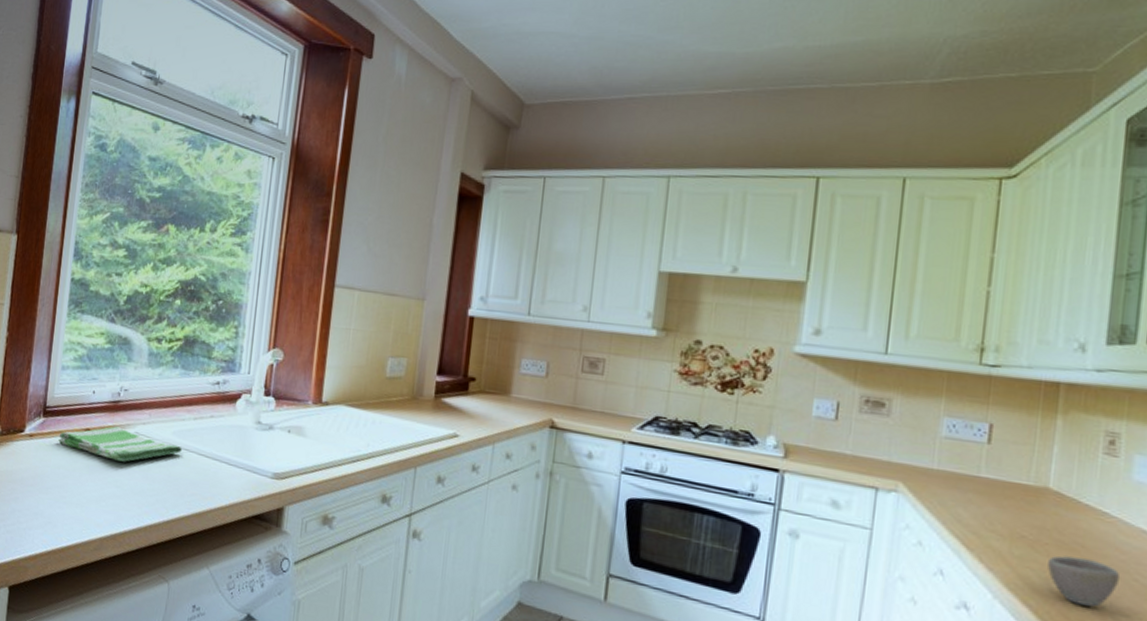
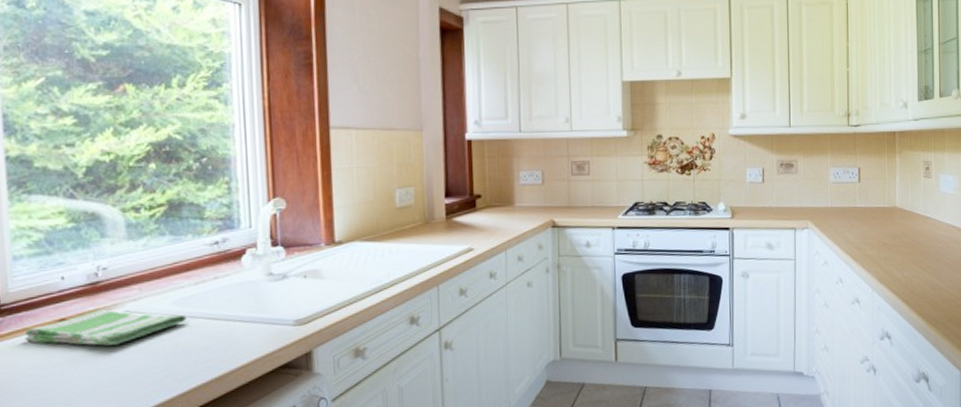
cup: present [1048,555,1121,607] -> none [901,251,940,283]

